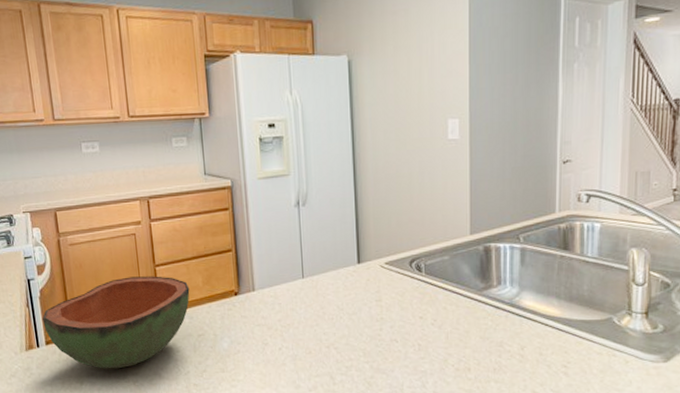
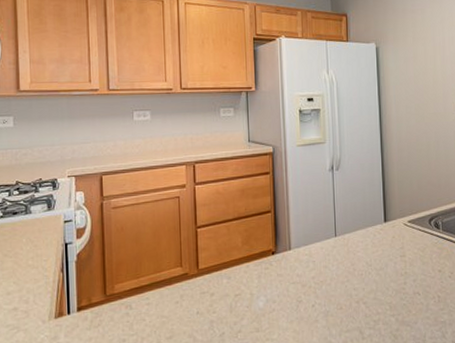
bowl: present [42,276,190,369] -> none [77,237,229,335]

